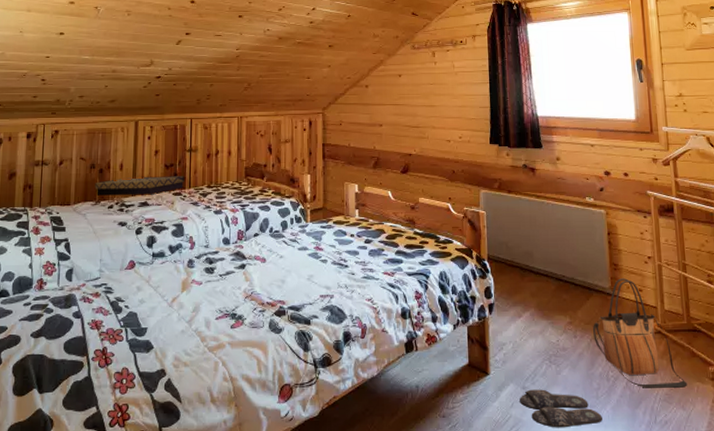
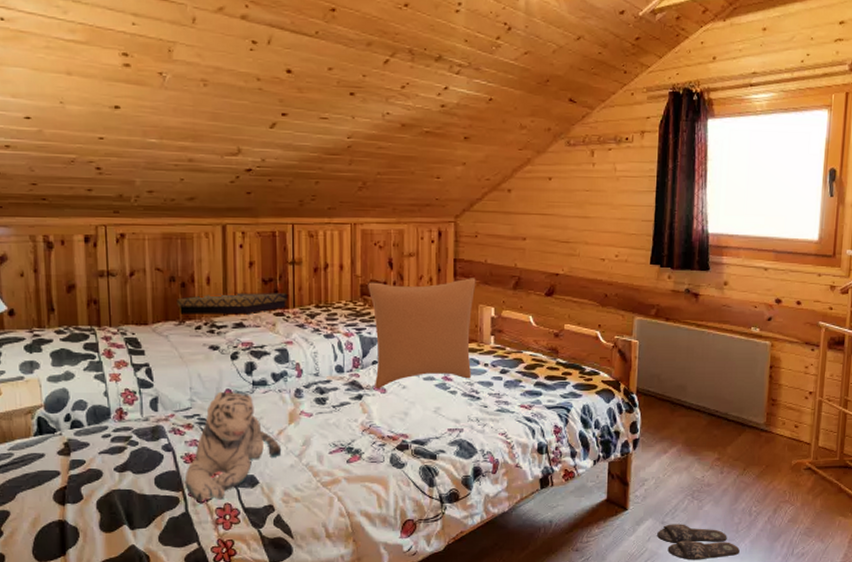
plush toy: none [89,262,175,367] -> present [184,391,282,503]
cushion: none [251,159,342,258] -> present [368,278,476,388]
tote bag: present [593,278,688,388] -> none [741,414,830,523]

